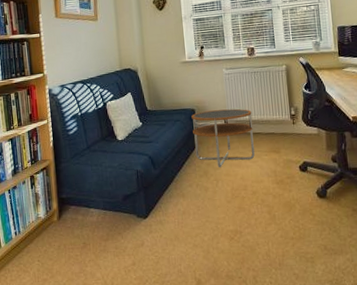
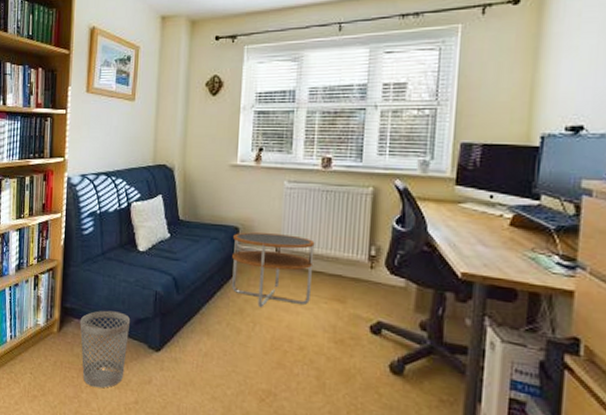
wastebasket: none [76,193,120,260] -> present [80,310,131,388]

